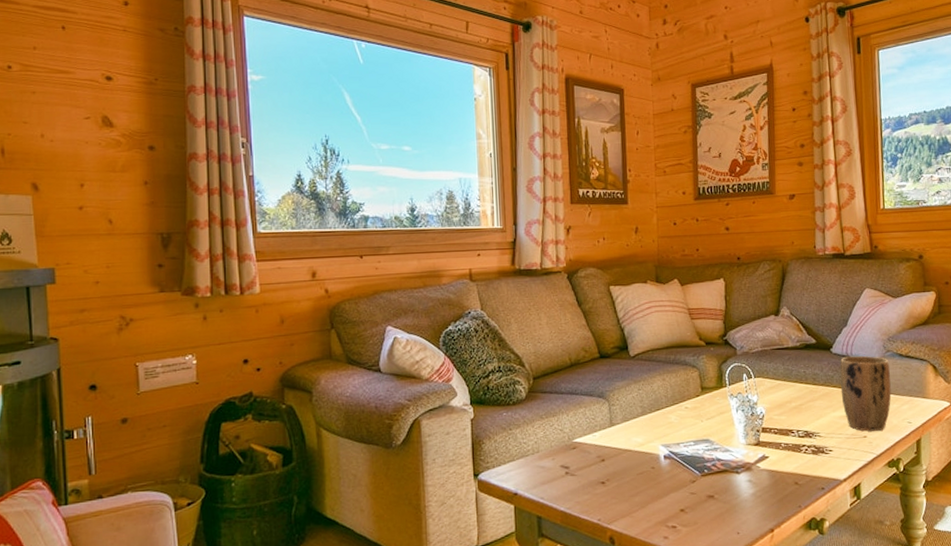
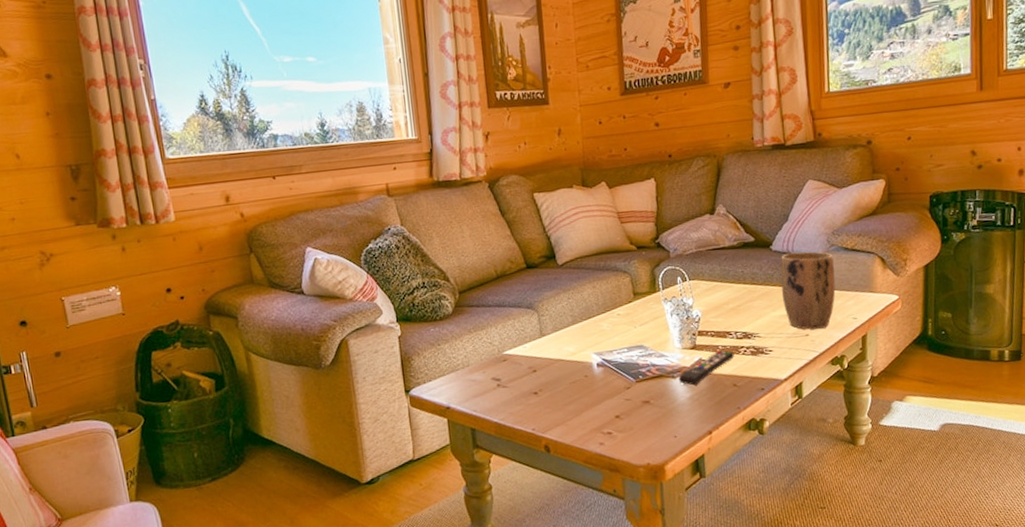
remote control: none [742,448,796,482] -> present [678,350,735,386]

